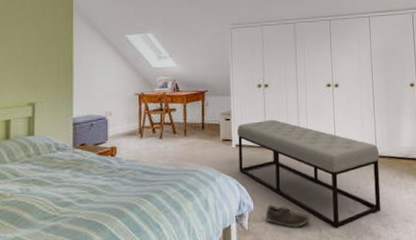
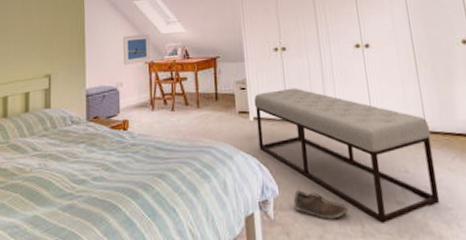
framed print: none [113,67,141,97] -> present [123,33,151,66]

